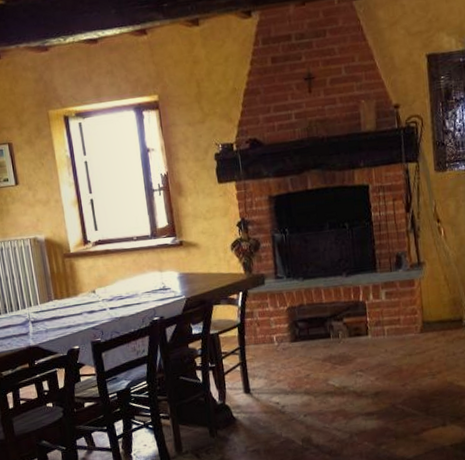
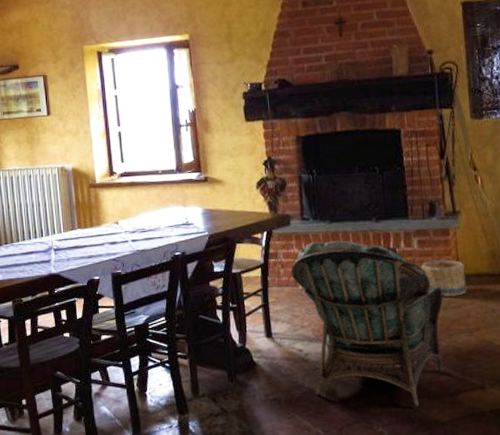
armchair: none [266,296,409,446] -> present [290,240,444,406]
basket: none [389,308,430,344] -> present [421,259,467,297]

